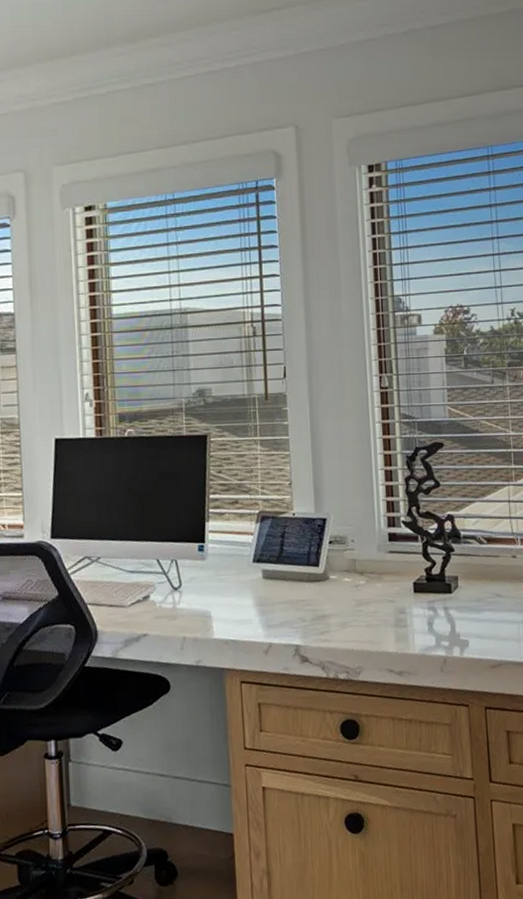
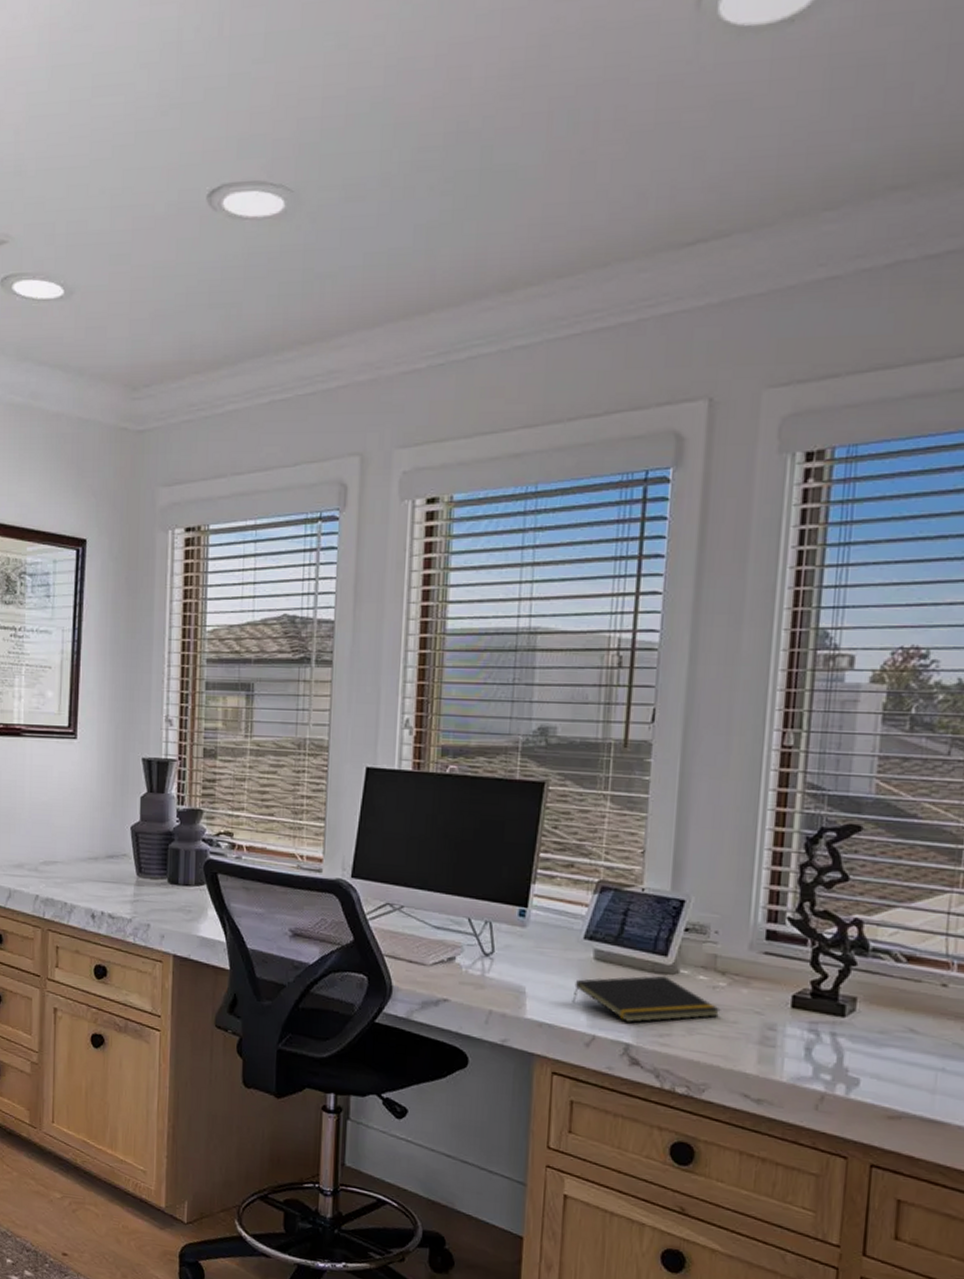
notepad: none [249,583,364,627] -> present [572,975,721,1023]

